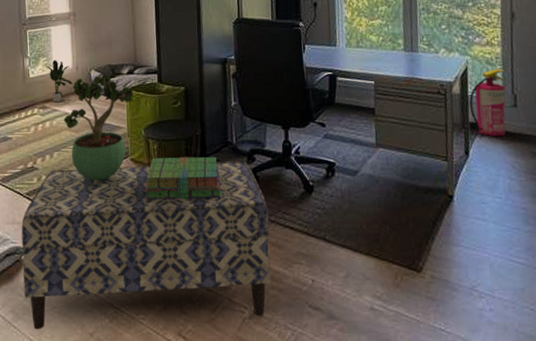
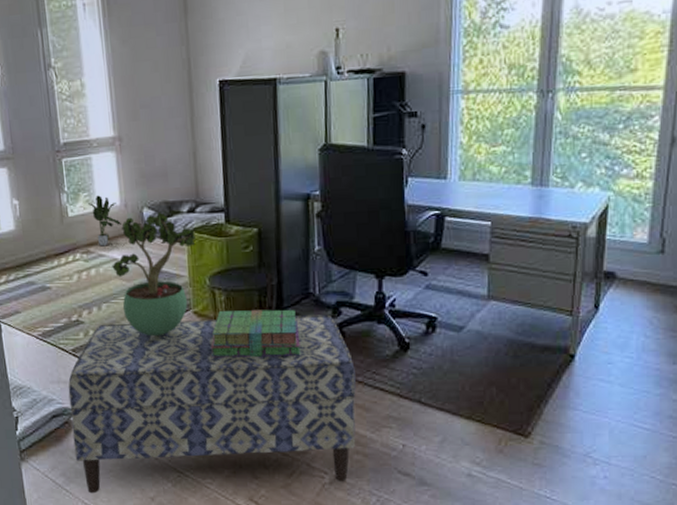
fire extinguisher: present [469,69,506,137] -> none [605,207,655,289]

